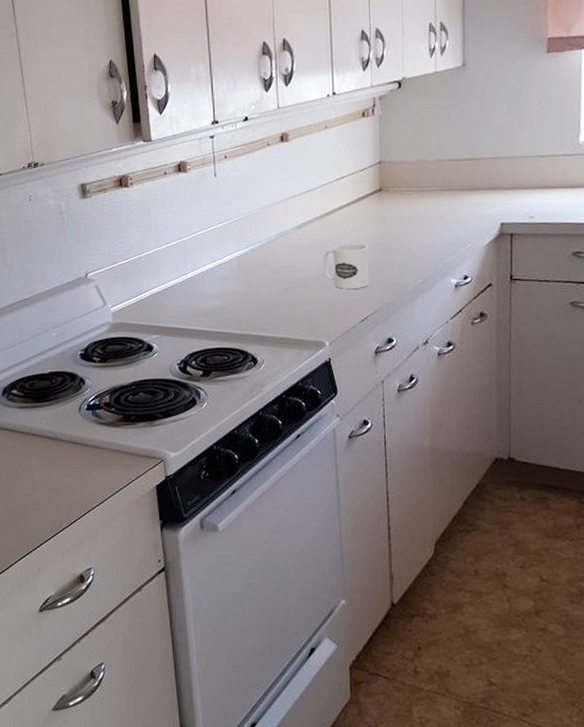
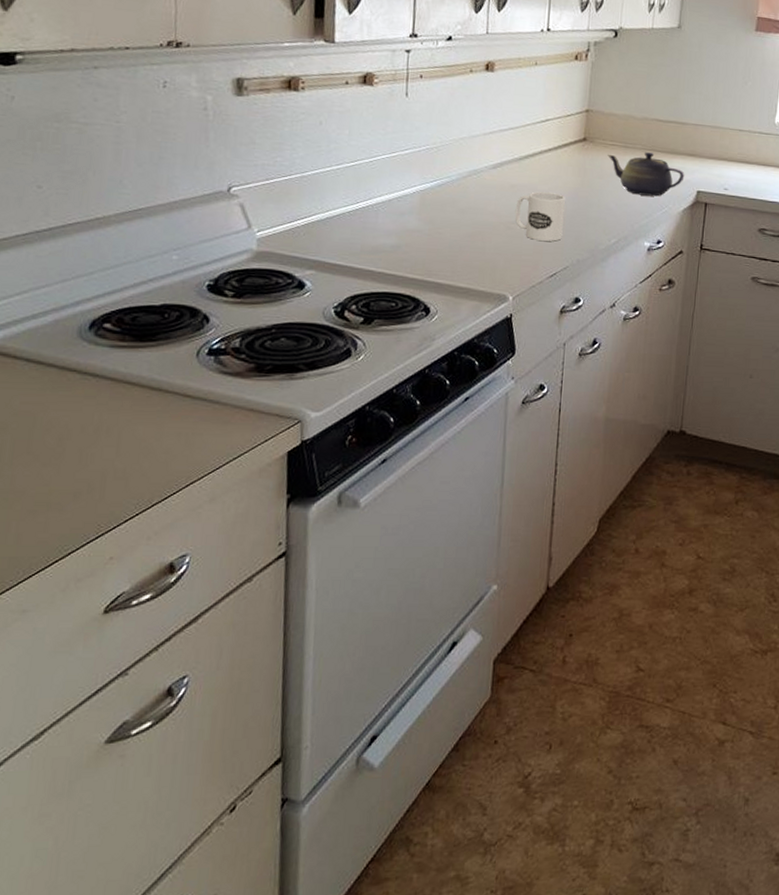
teapot: none [404,192,486,235] -> present [607,152,685,197]

